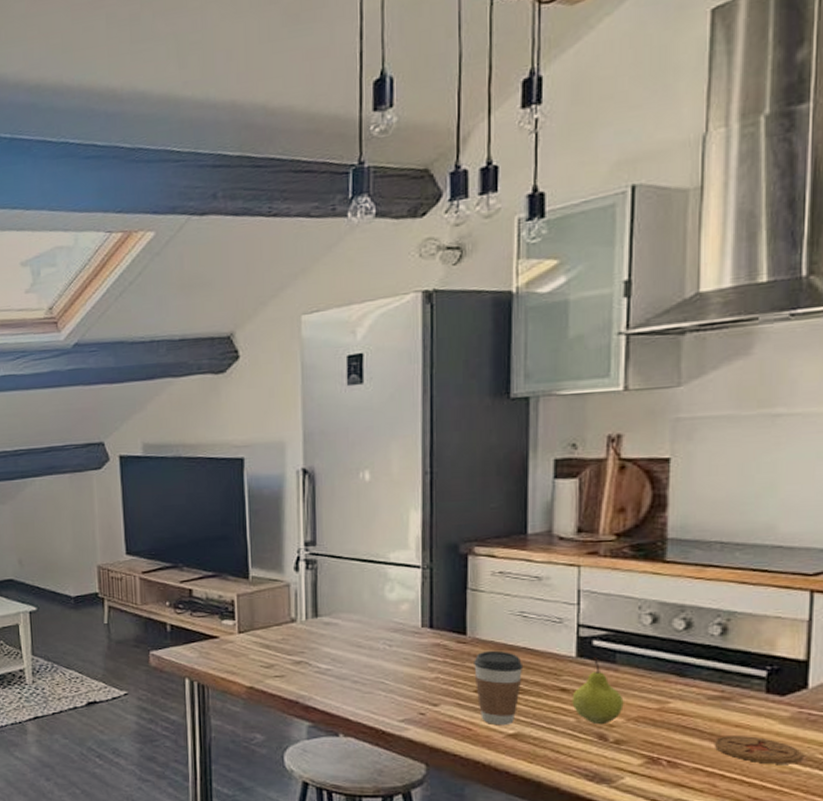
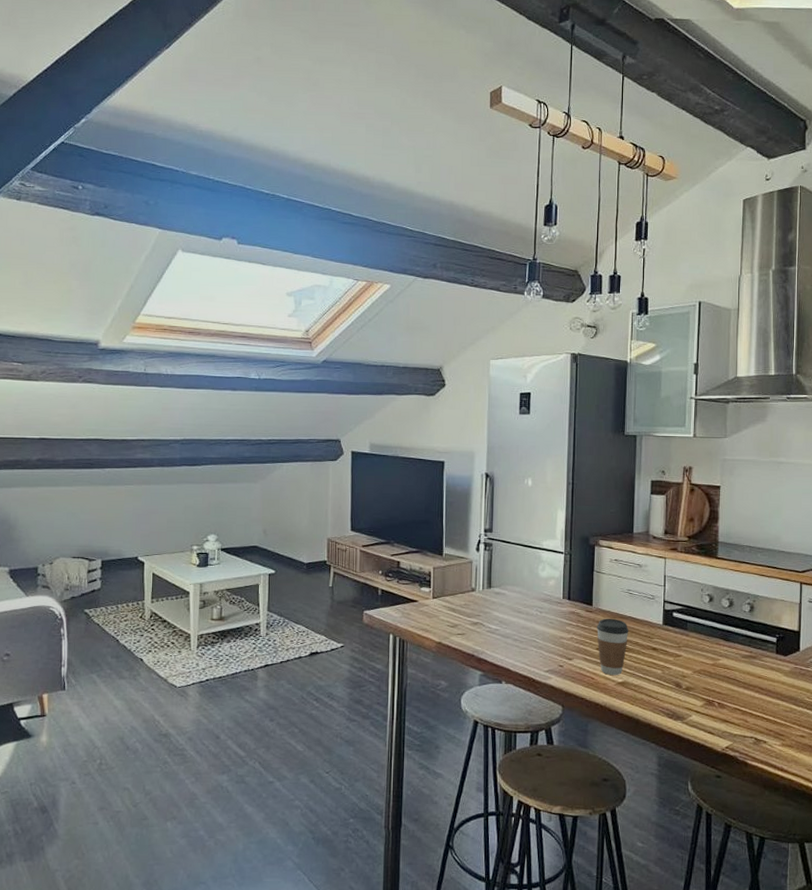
fruit: present [572,656,624,725] -> none [659,624,692,676]
coaster: present [714,736,804,764] -> none [746,684,798,705]

